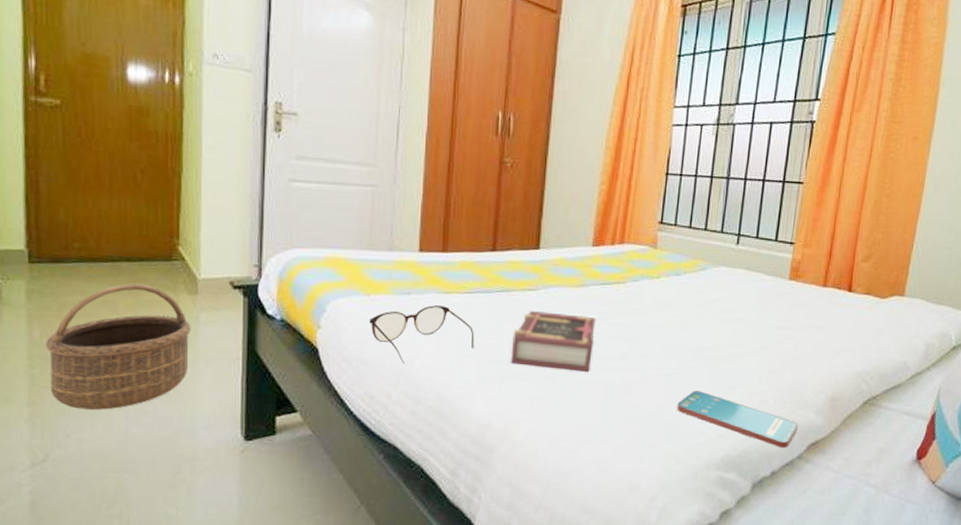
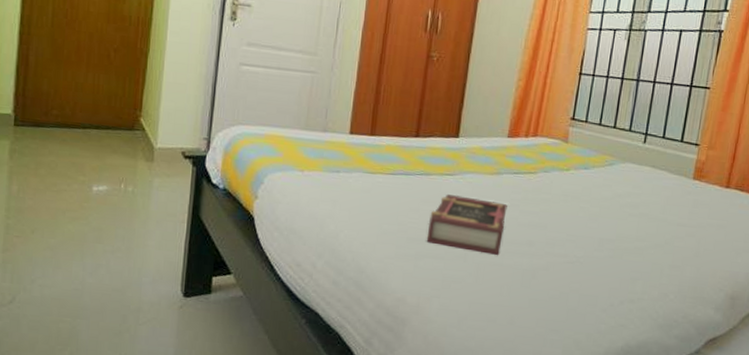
basket: present [46,283,191,410] -> none [22,148,146,260]
spectacles: present [369,305,475,364] -> none [301,184,395,236]
smartphone: present [677,391,799,447] -> none [580,280,698,342]

